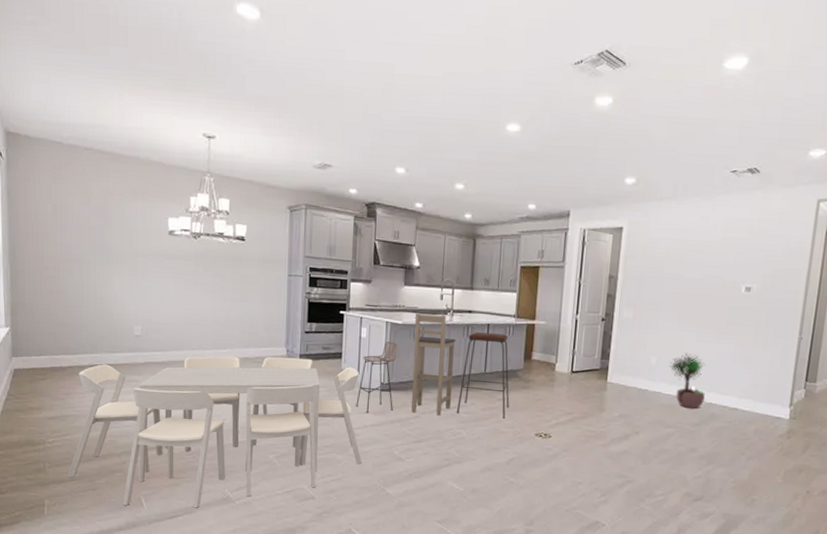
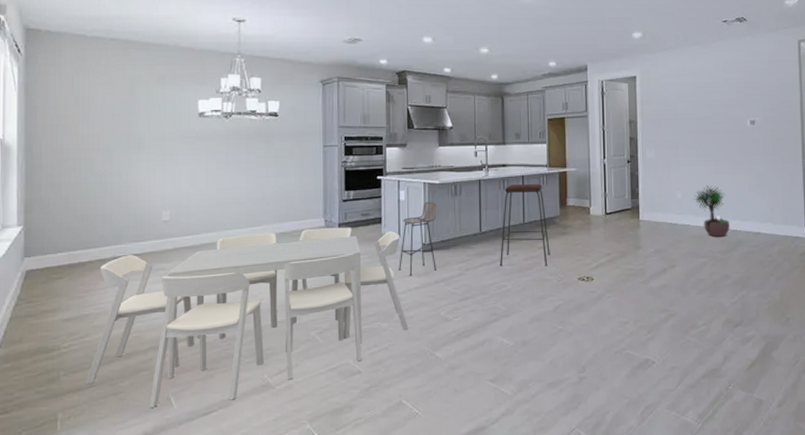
bar stool: present [411,313,456,416] -> none [451,171,494,271]

